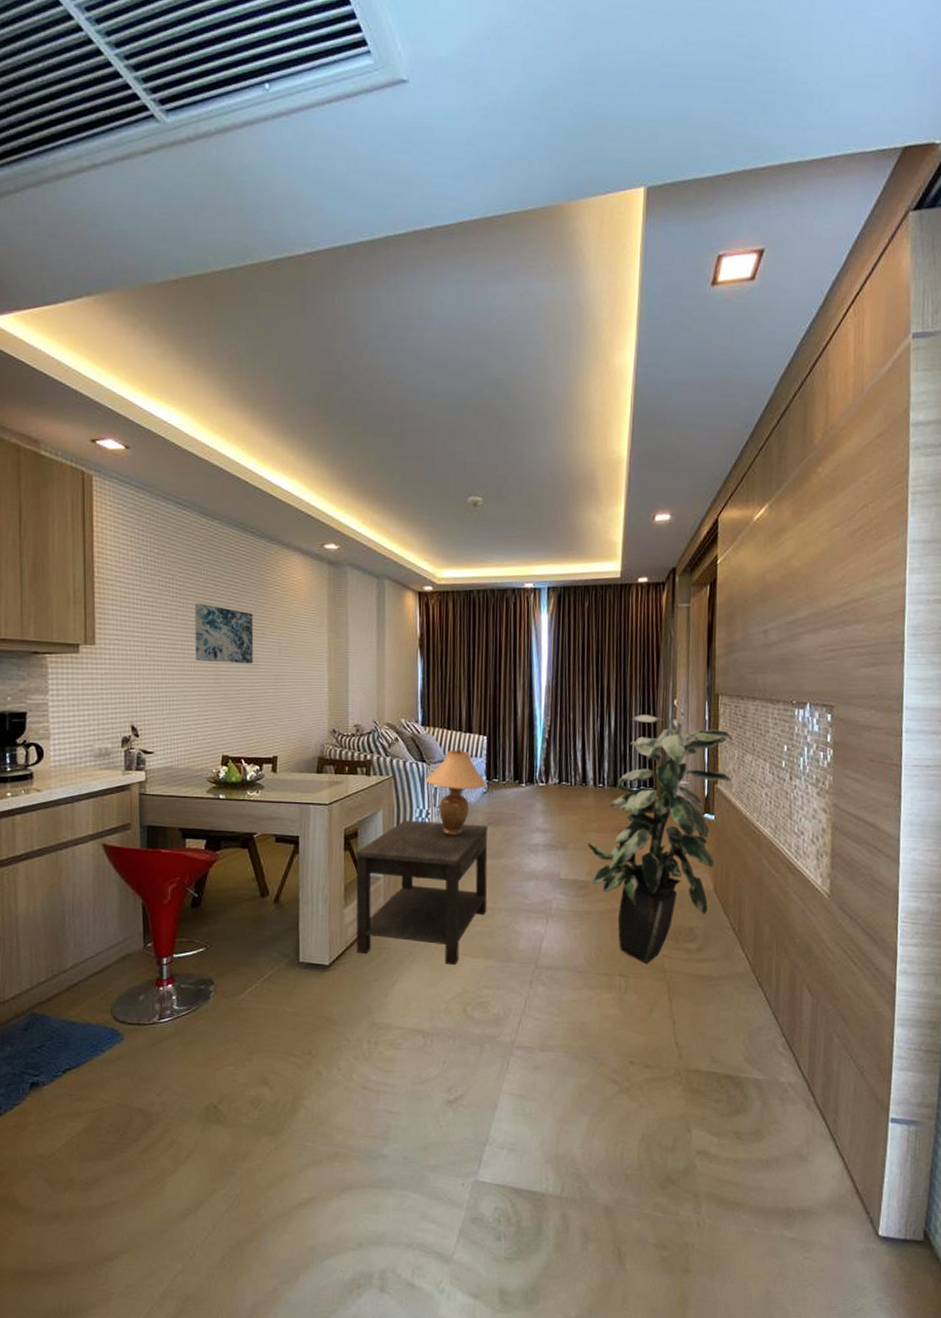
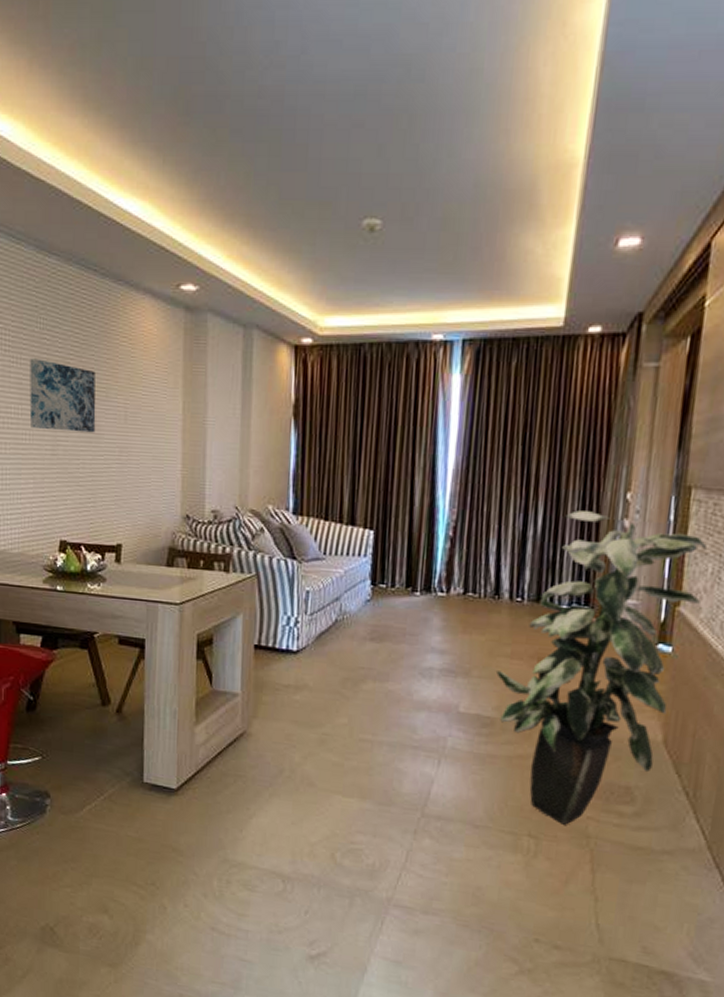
side table: present [356,820,489,965] -> none [207,627,371,803]
table lamp: present [426,747,488,836] -> none [296,543,372,651]

